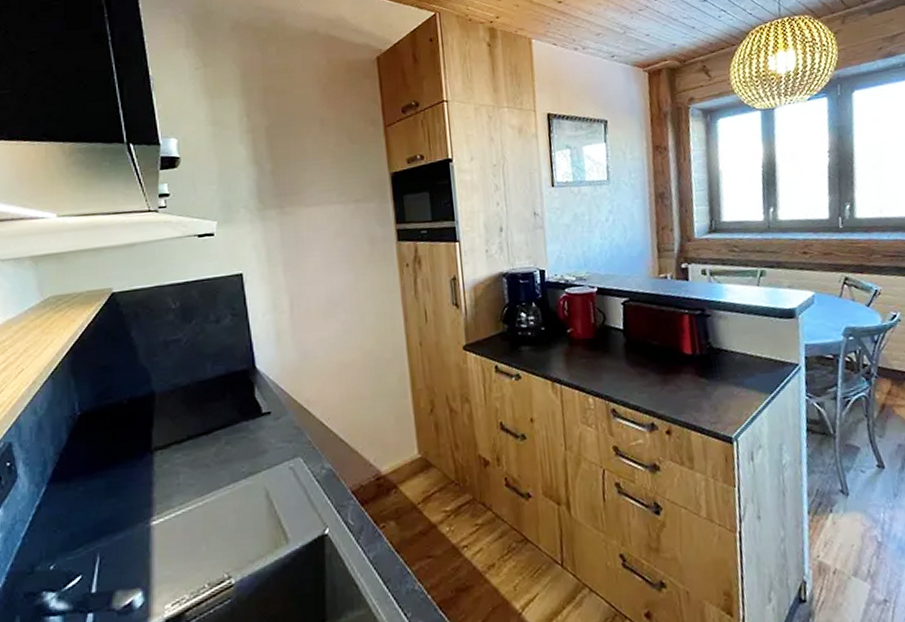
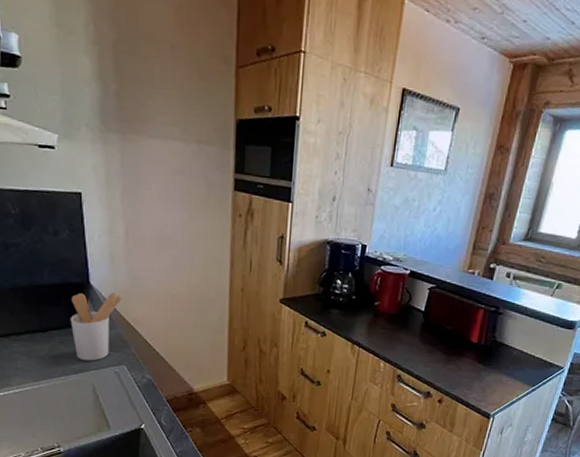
utensil holder: none [236,374,292,461] -> present [70,293,122,361]

